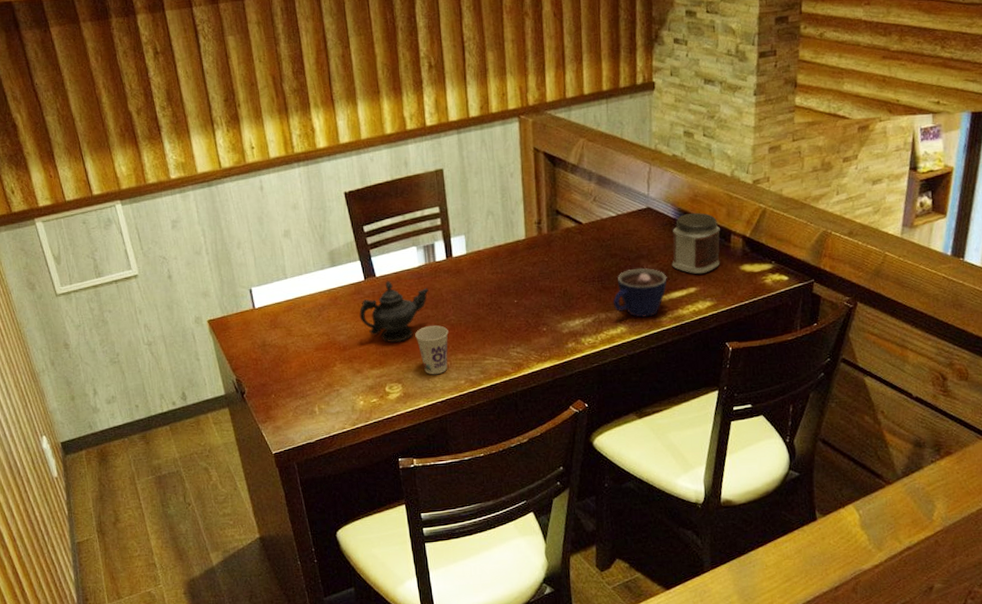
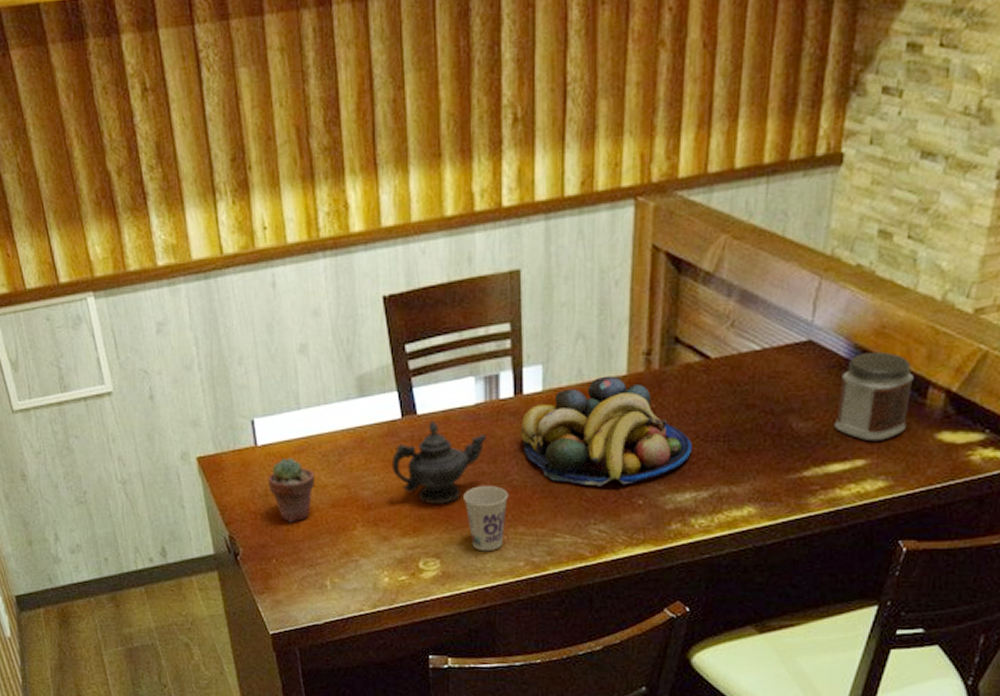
potted succulent: none [265,315,301,366] -> present [268,458,314,523]
fruit bowl: none [453,240,576,320] -> present [520,376,692,486]
cup: present [613,267,667,318] -> none [741,426,825,496]

